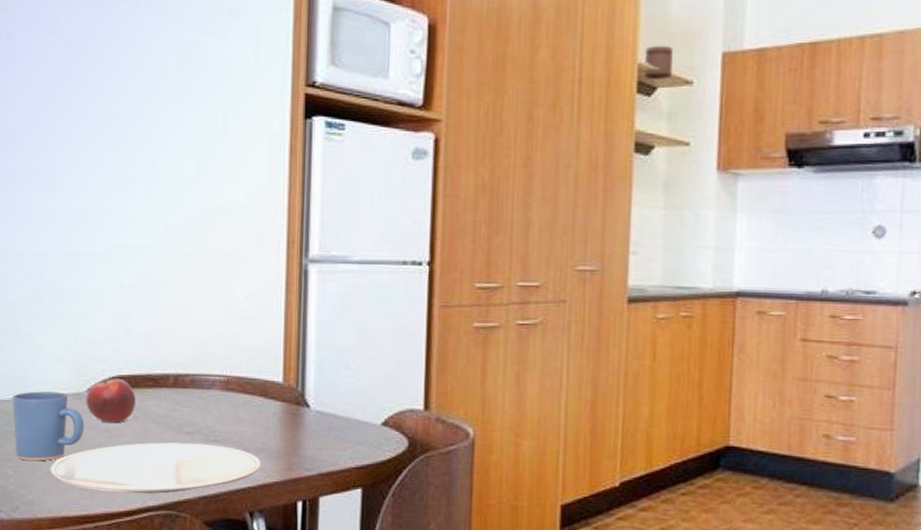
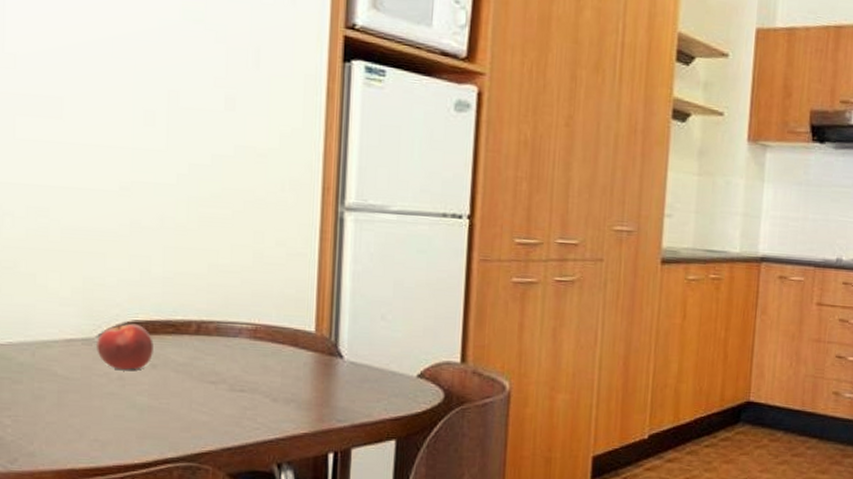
mug: present [12,391,84,462] -> none [11,335,95,411]
plate: present [50,442,261,494] -> none [54,391,290,445]
jar: present [644,45,673,81] -> none [683,16,711,51]

